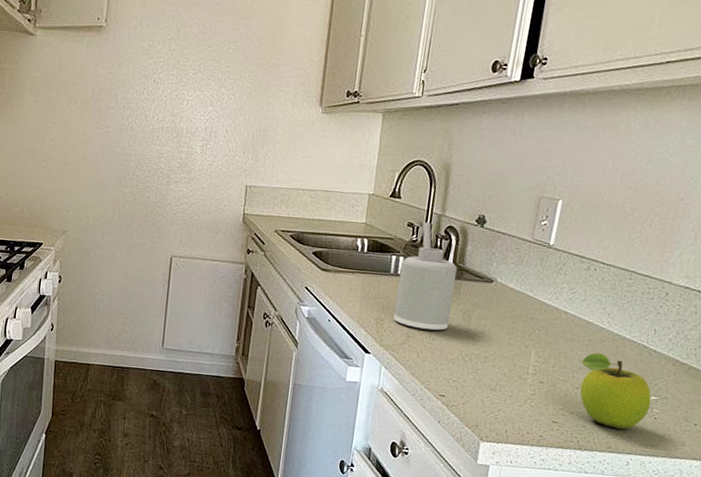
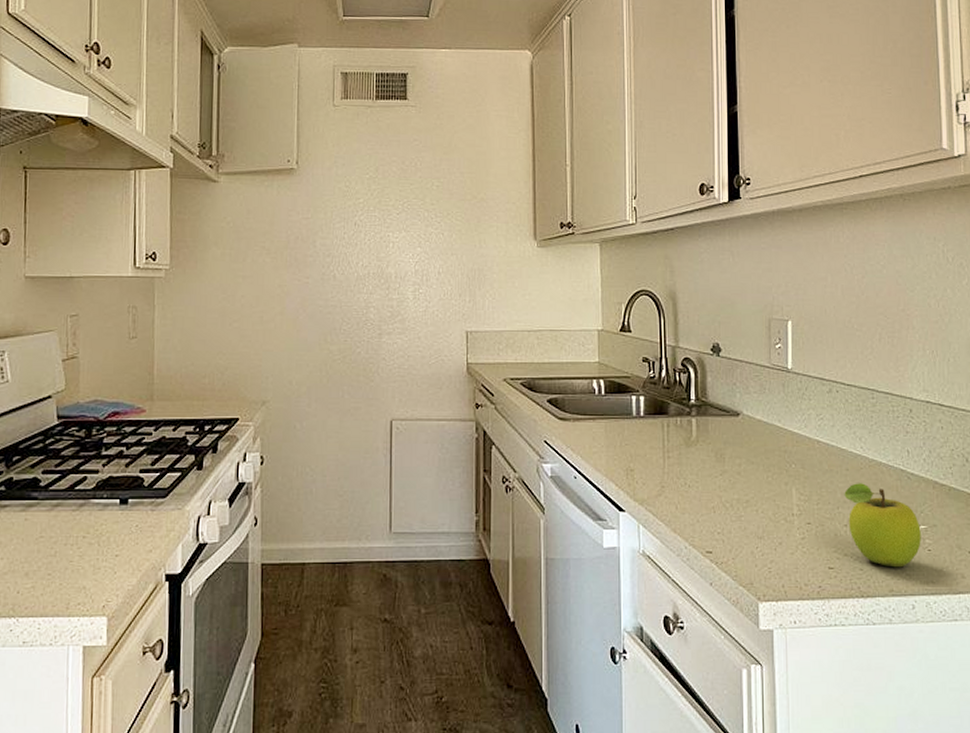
soap dispenser: present [394,222,458,332] -> none [643,356,702,478]

